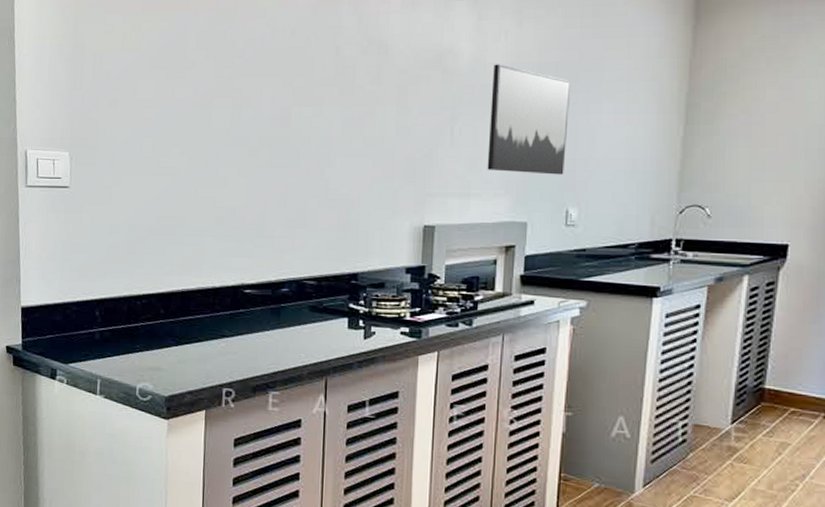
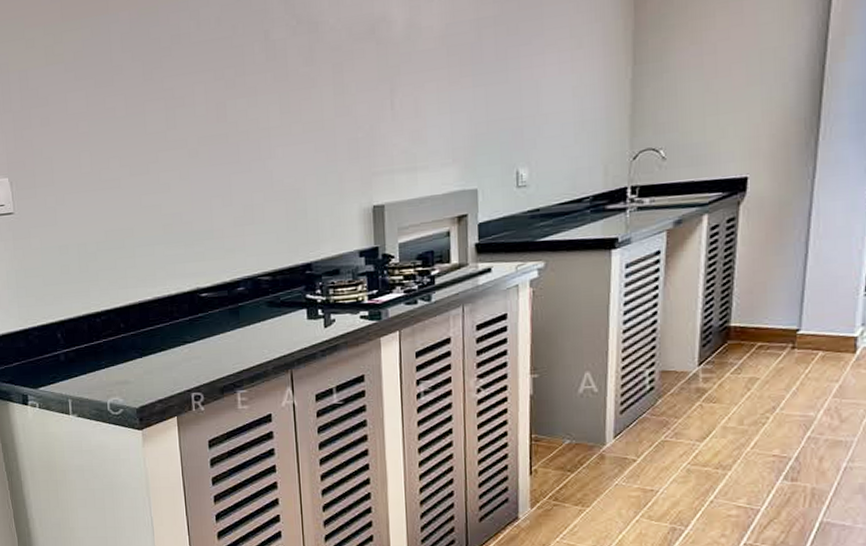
wall art: present [487,64,571,175] -> none [429,26,512,141]

